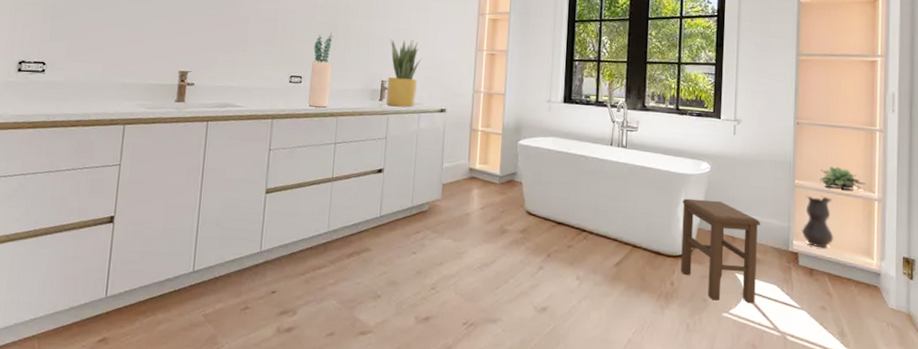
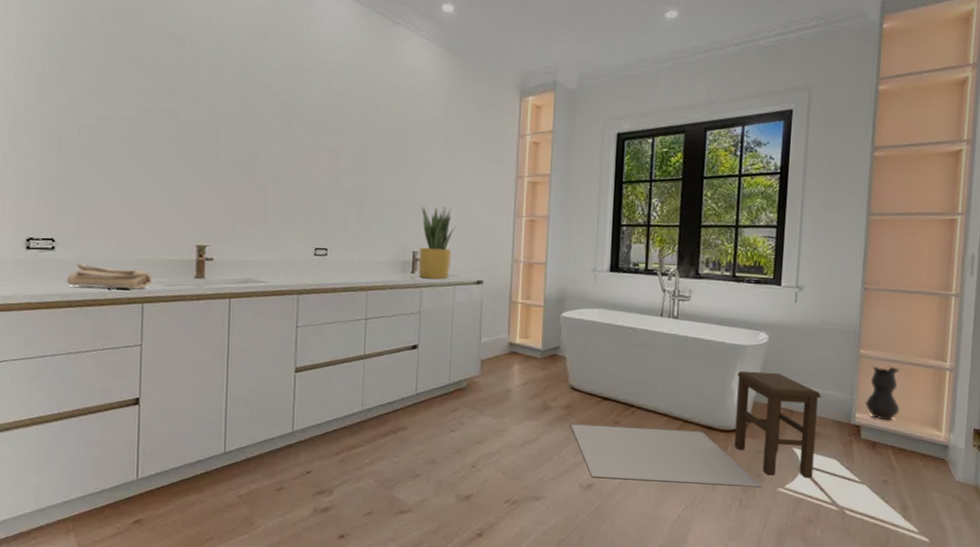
towel: none [54,85,135,112] -> present [67,263,152,290]
vase: present [308,32,334,108] -> none [335,200,360,282]
bath mat: none [526,247,708,312] -> present [570,424,763,488]
succulent plant: present [820,166,866,191] -> none [887,334,937,360]

